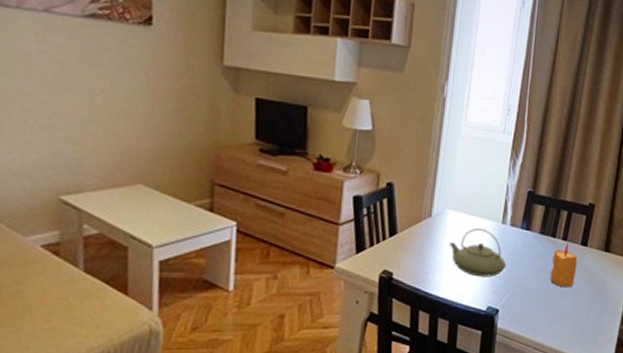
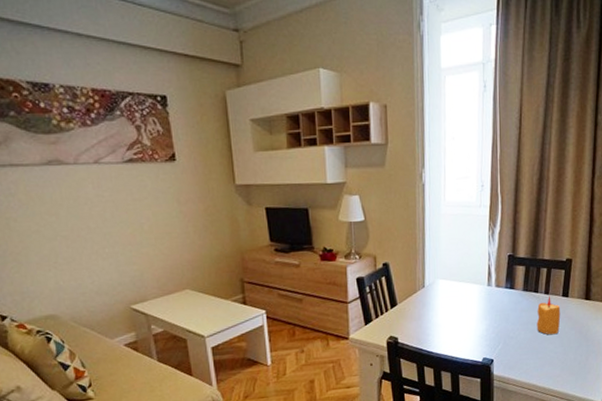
teapot: present [449,227,507,277] -> none [443,292,496,334]

